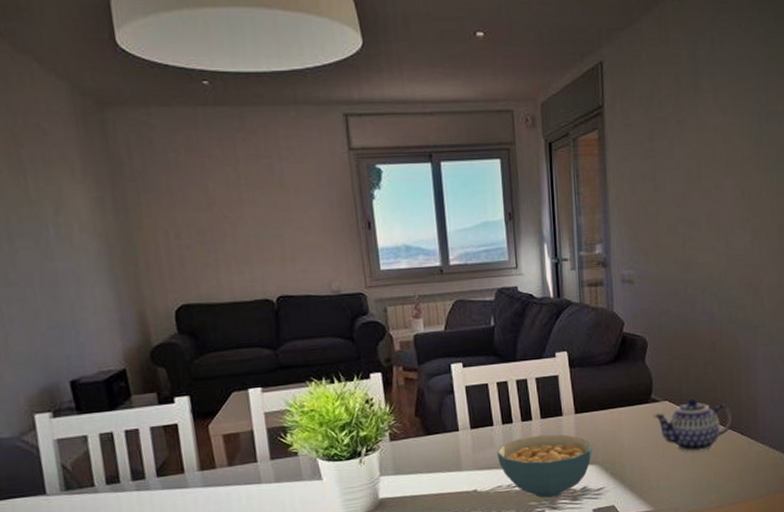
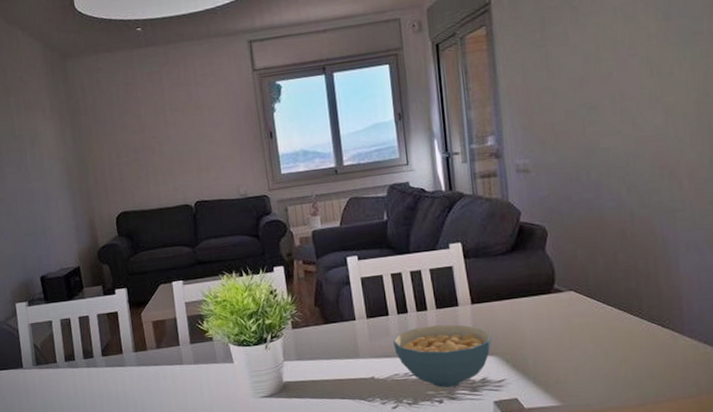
teapot: present [653,397,733,452] -> none [557,287,652,345]

